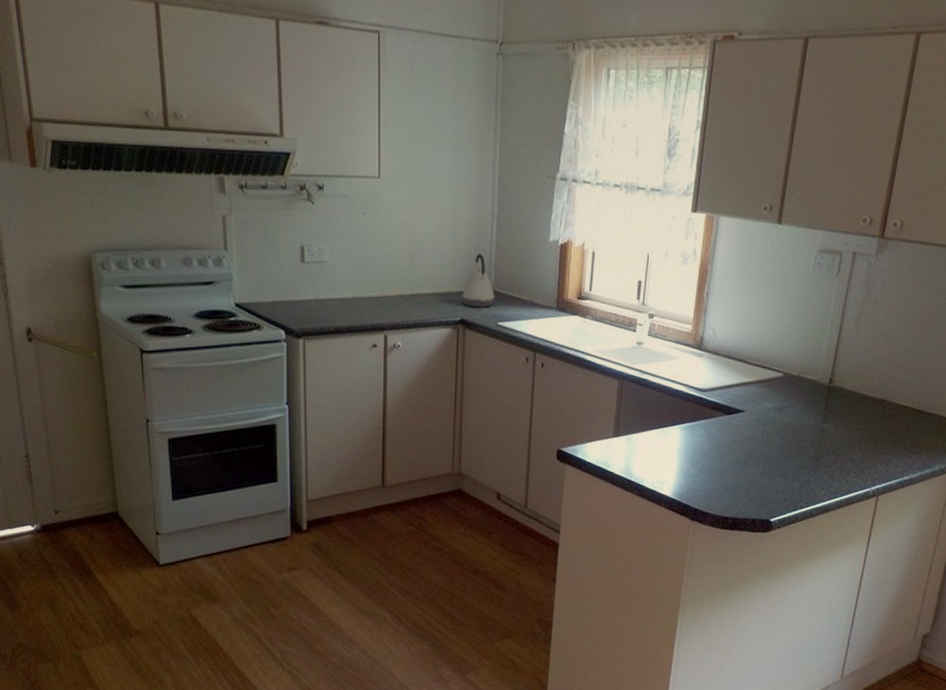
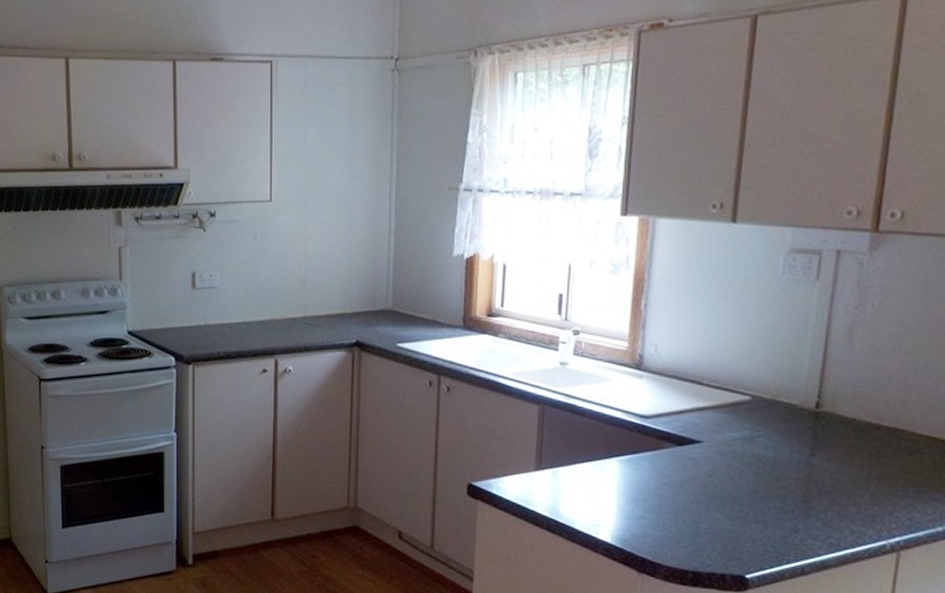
kettle: present [462,254,495,308] -> none [357,272,394,328]

